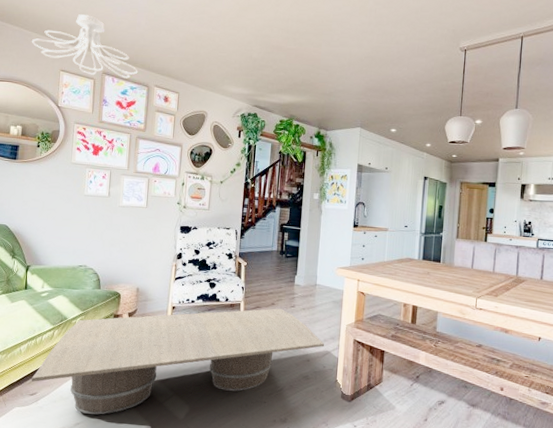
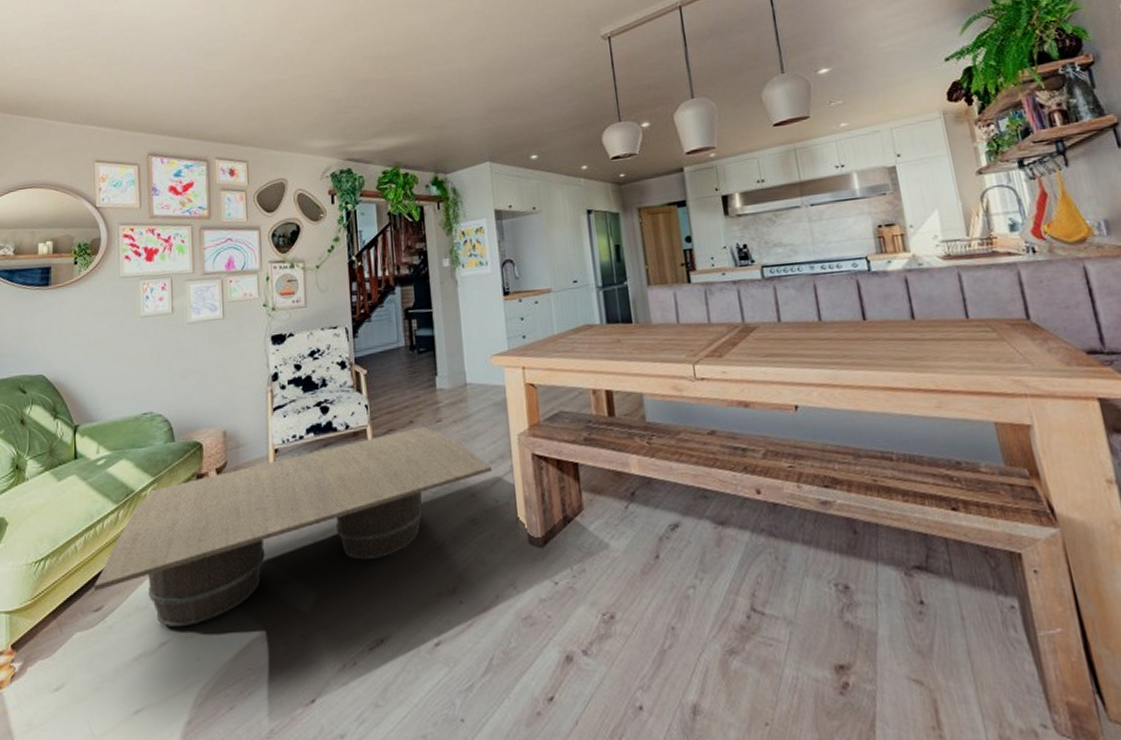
ceiling light fixture: present [31,14,138,79] -> none [55,86,193,161]

